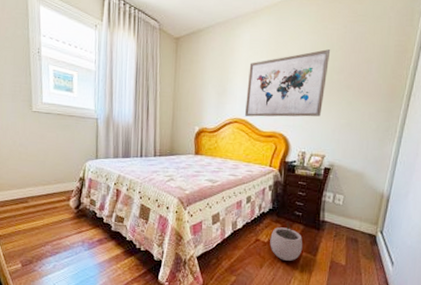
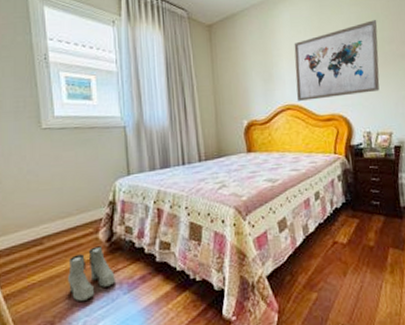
boots: none [44,211,79,251] -> present [67,246,115,302]
plant pot: present [270,223,303,261] -> none [349,216,388,262]

